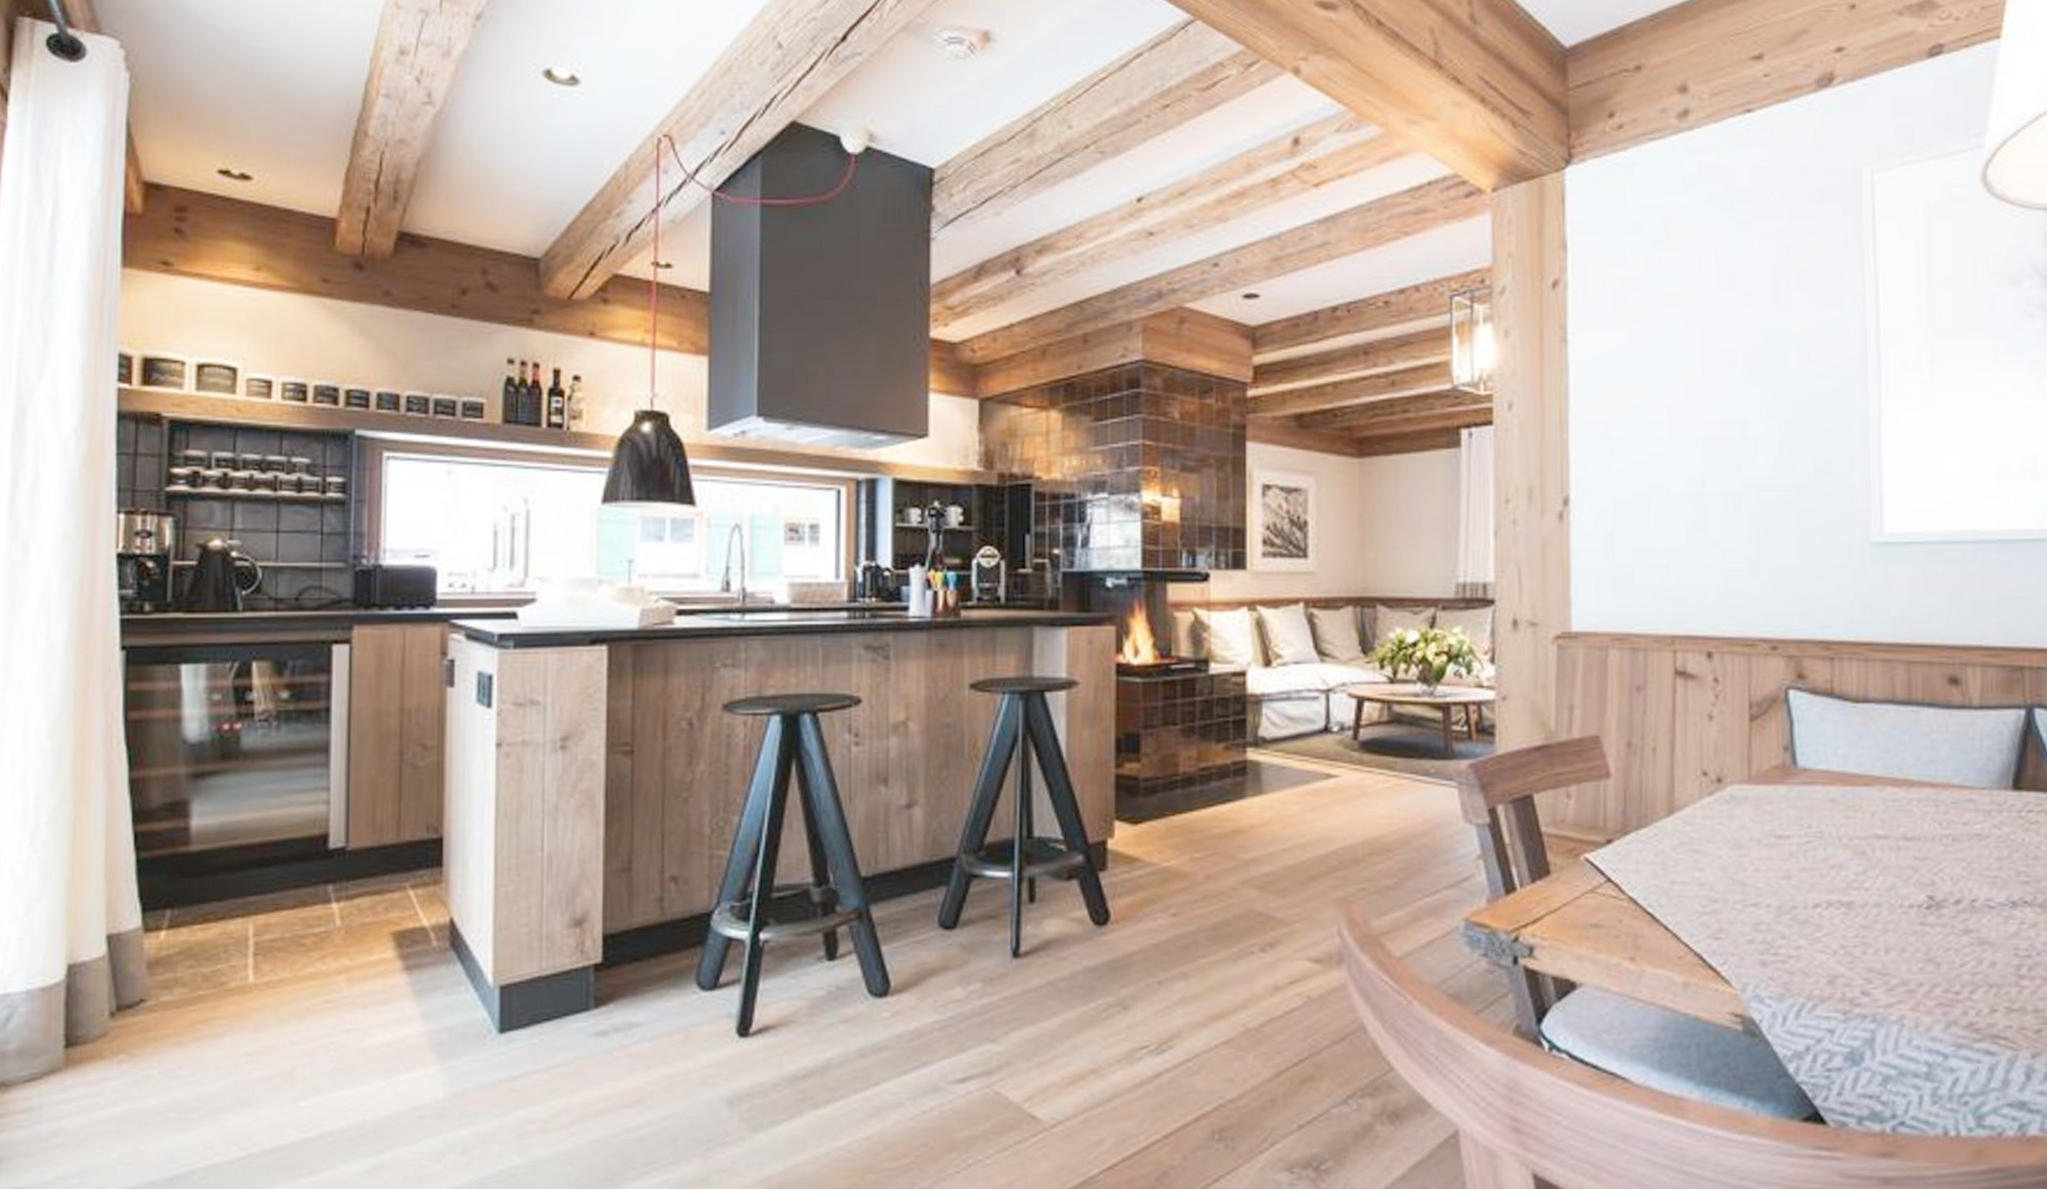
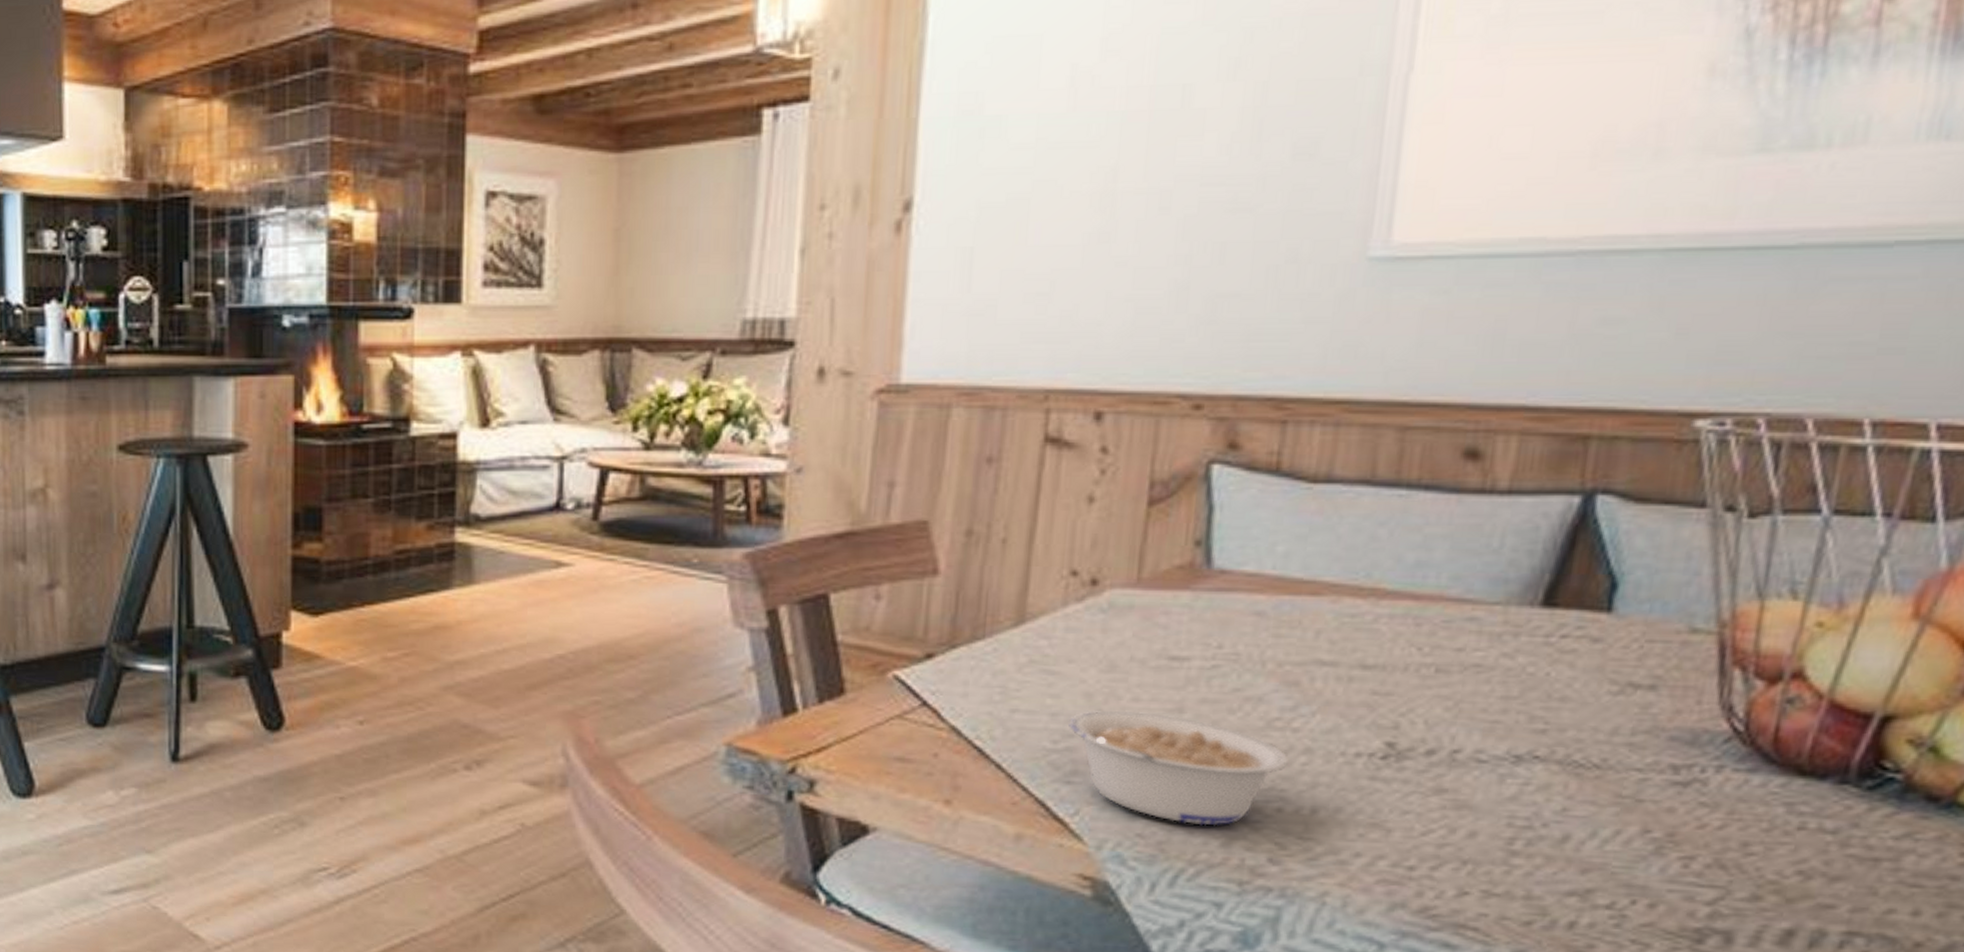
legume: none [1713,879,1865,968] -> present [1069,711,1289,826]

